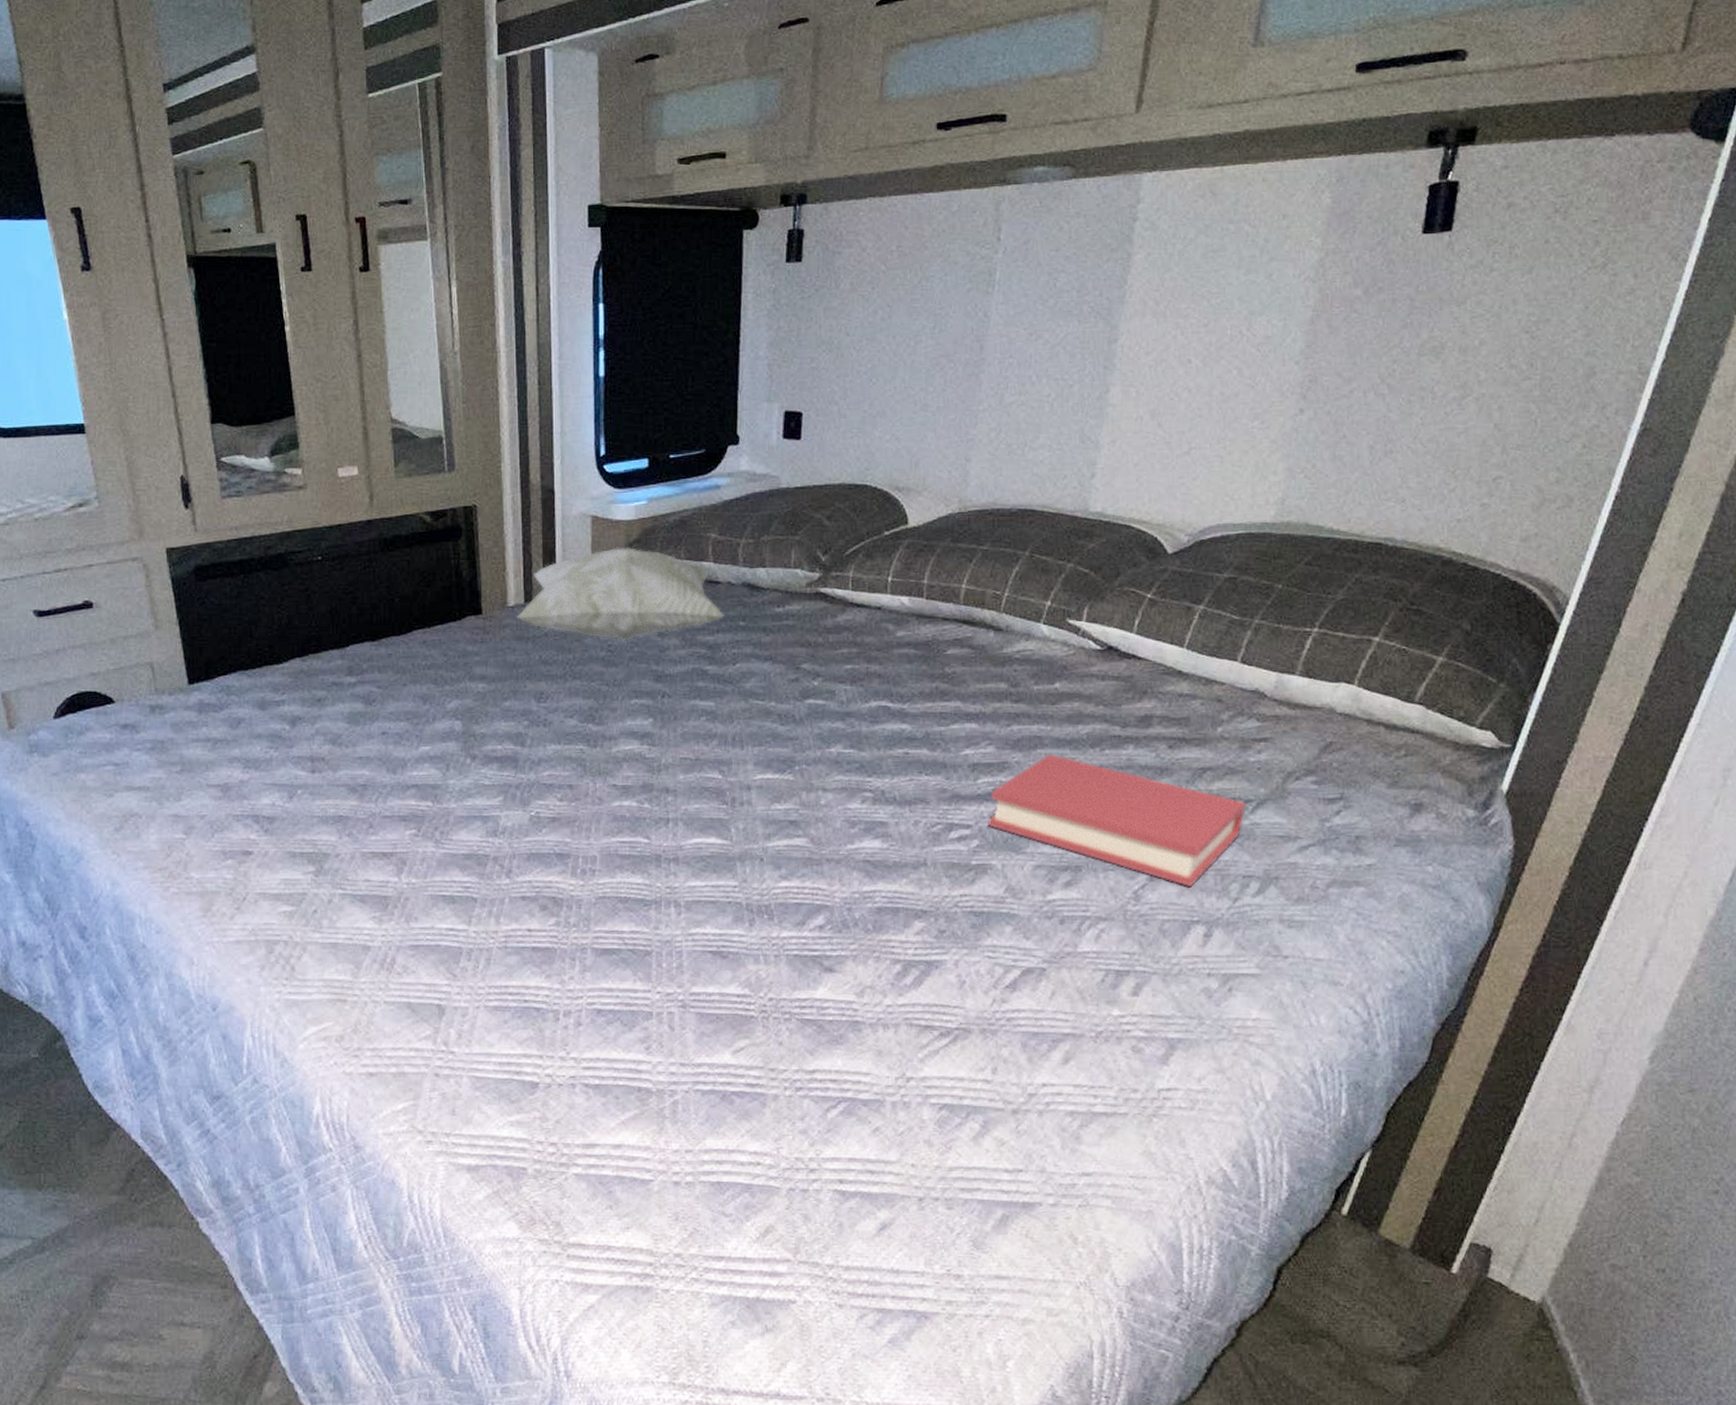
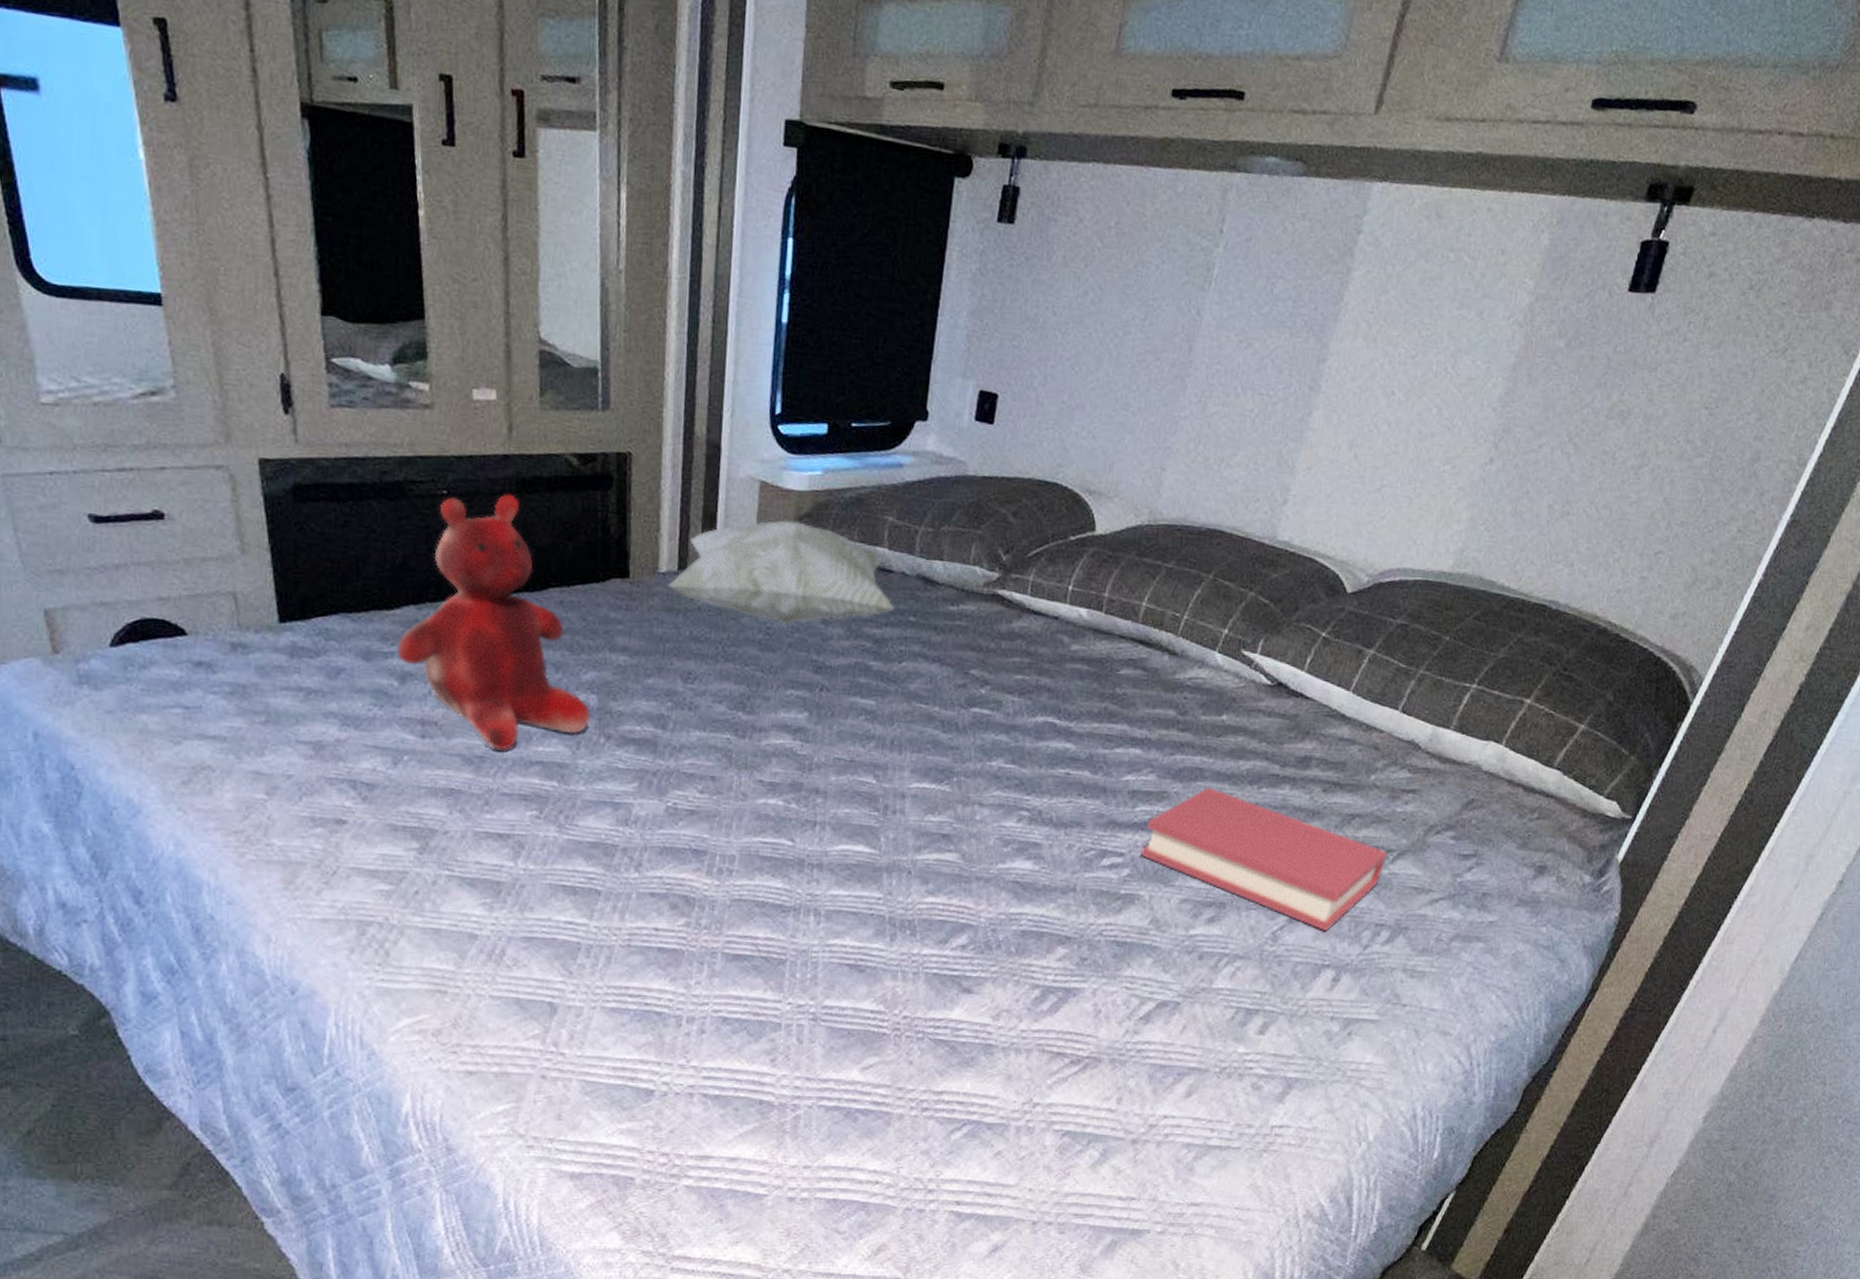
teddy bear: none [287,553,458,778] -> present [397,493,592,751]

